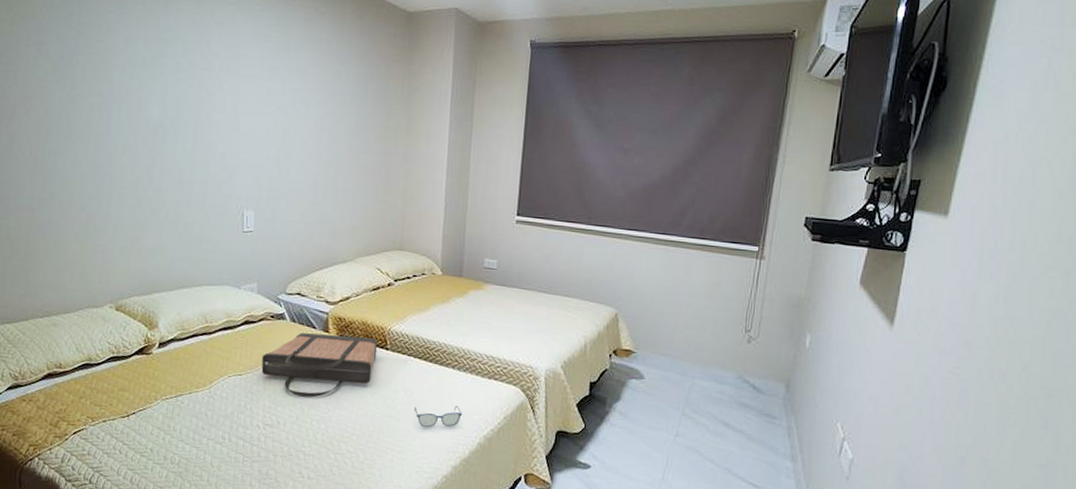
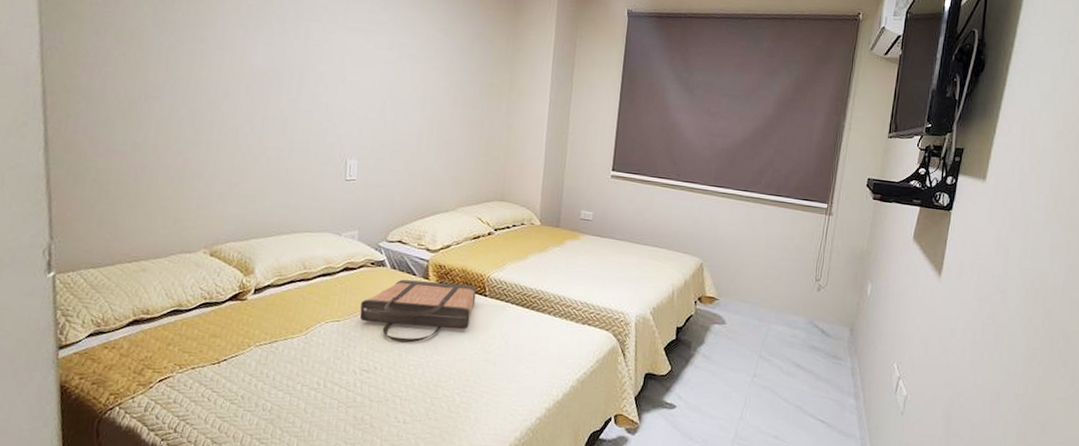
glasses: present [413,406,463,428] -> none [510,350,558,372]

